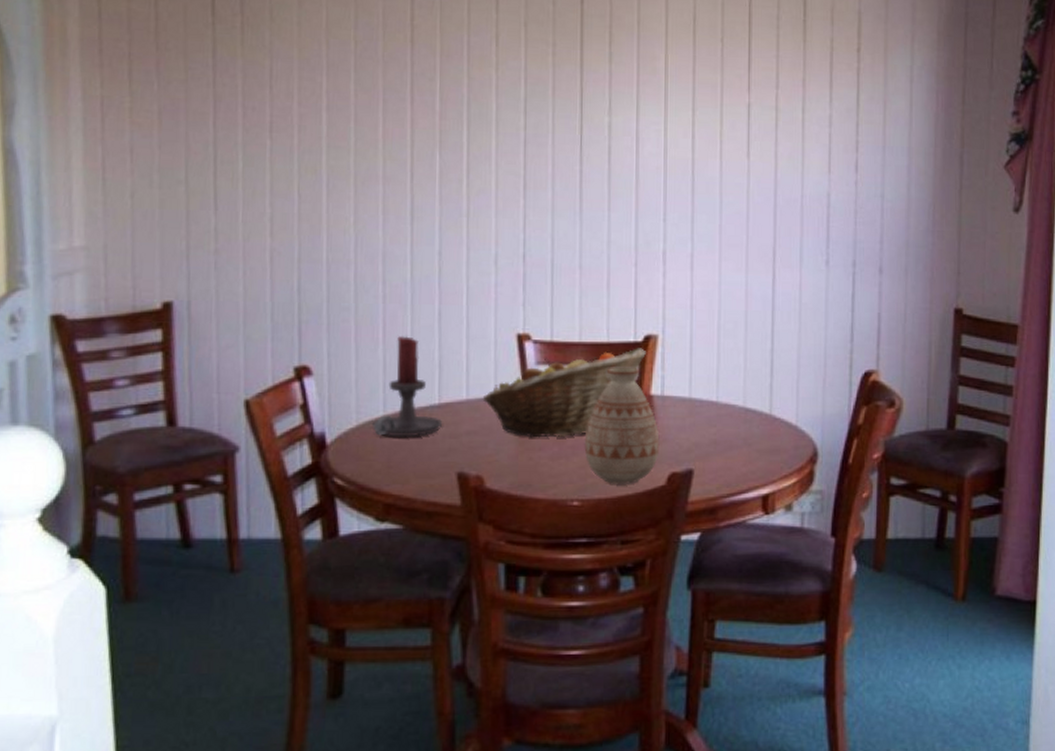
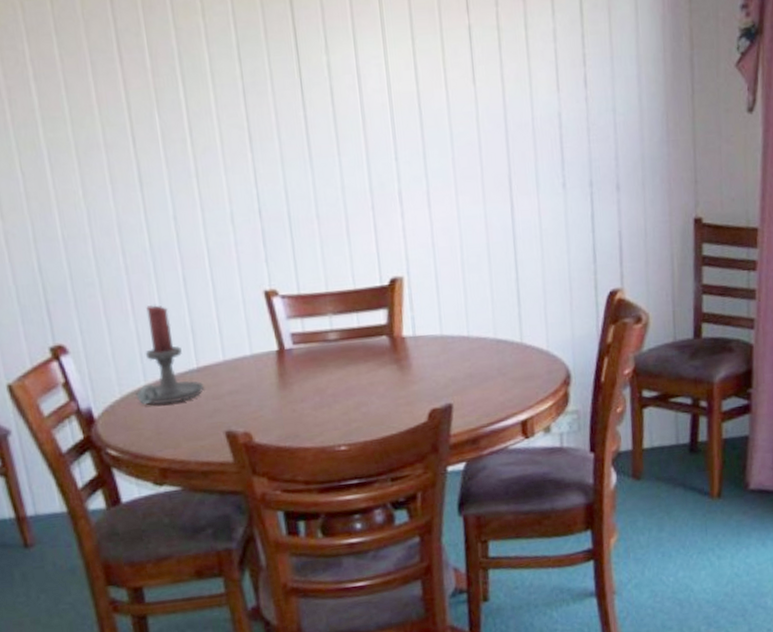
fruit basket: present [482,348,646,438] -> none [239,291,394,391]
vase: present [584,367,660,484] -> none [343,311,418,426]

